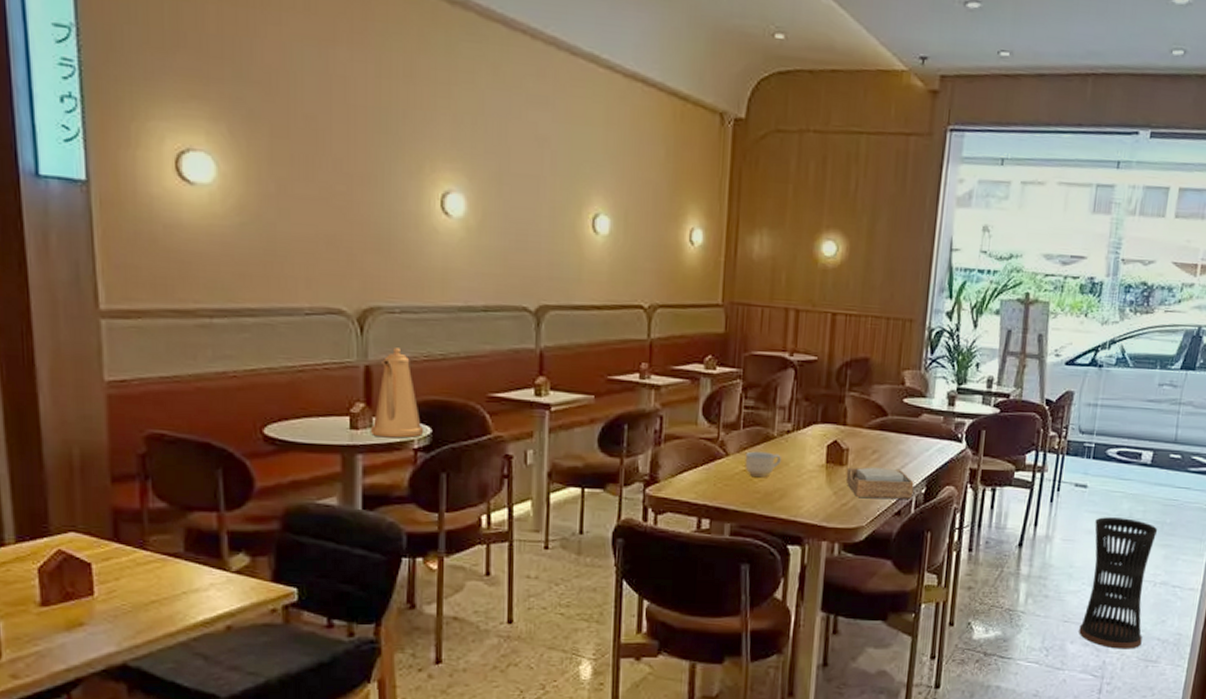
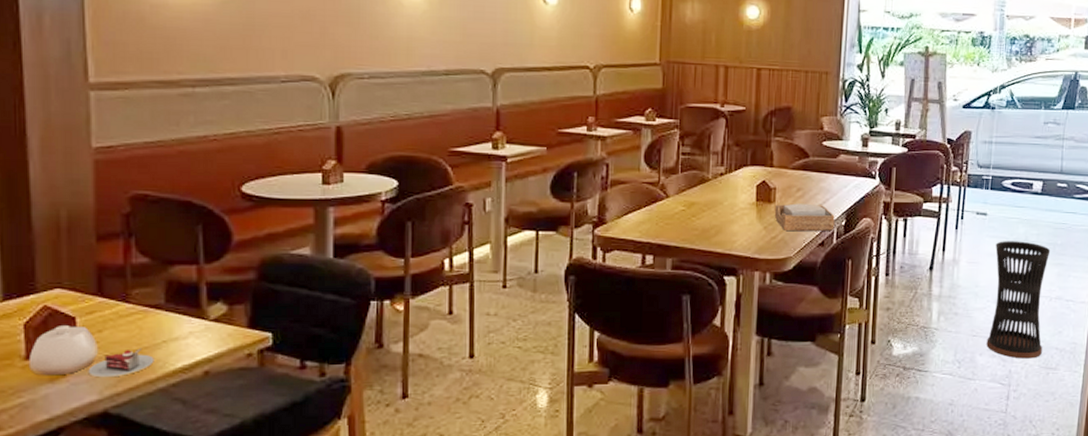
sugar bowl: none [43,570,117,624] -> present [28,324,99,376]
cake slice: none [105,599,174,629] -> present [88,348,154,378]
coffee pot: present [370,348,424,438] -> none [341,110,391,191]
teacup: present [745,451,781,478] -> none [683,192,716,216]

